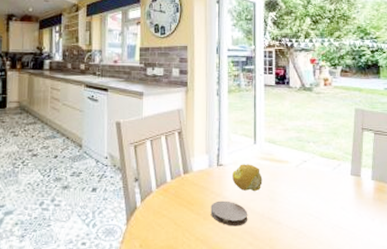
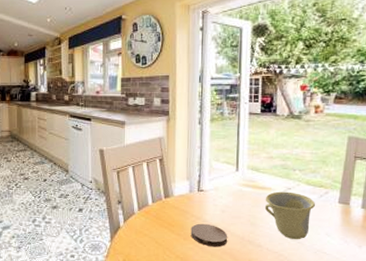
fruit: present [232,164,263,192] -> none [213,190,244,216]
cup: none [282,164,329,215] -> present [264,191,315,240]

